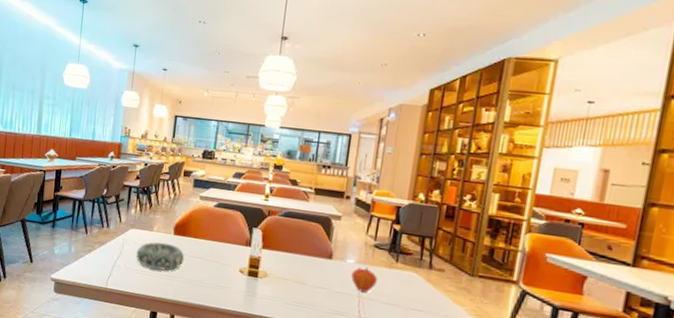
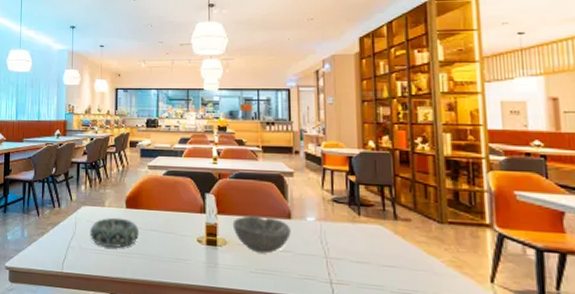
bowl: none [275,252,330,289] -> present [232,215,291,254]
fruit: present [351,267,378,292] -> none [314,224,343,252]

